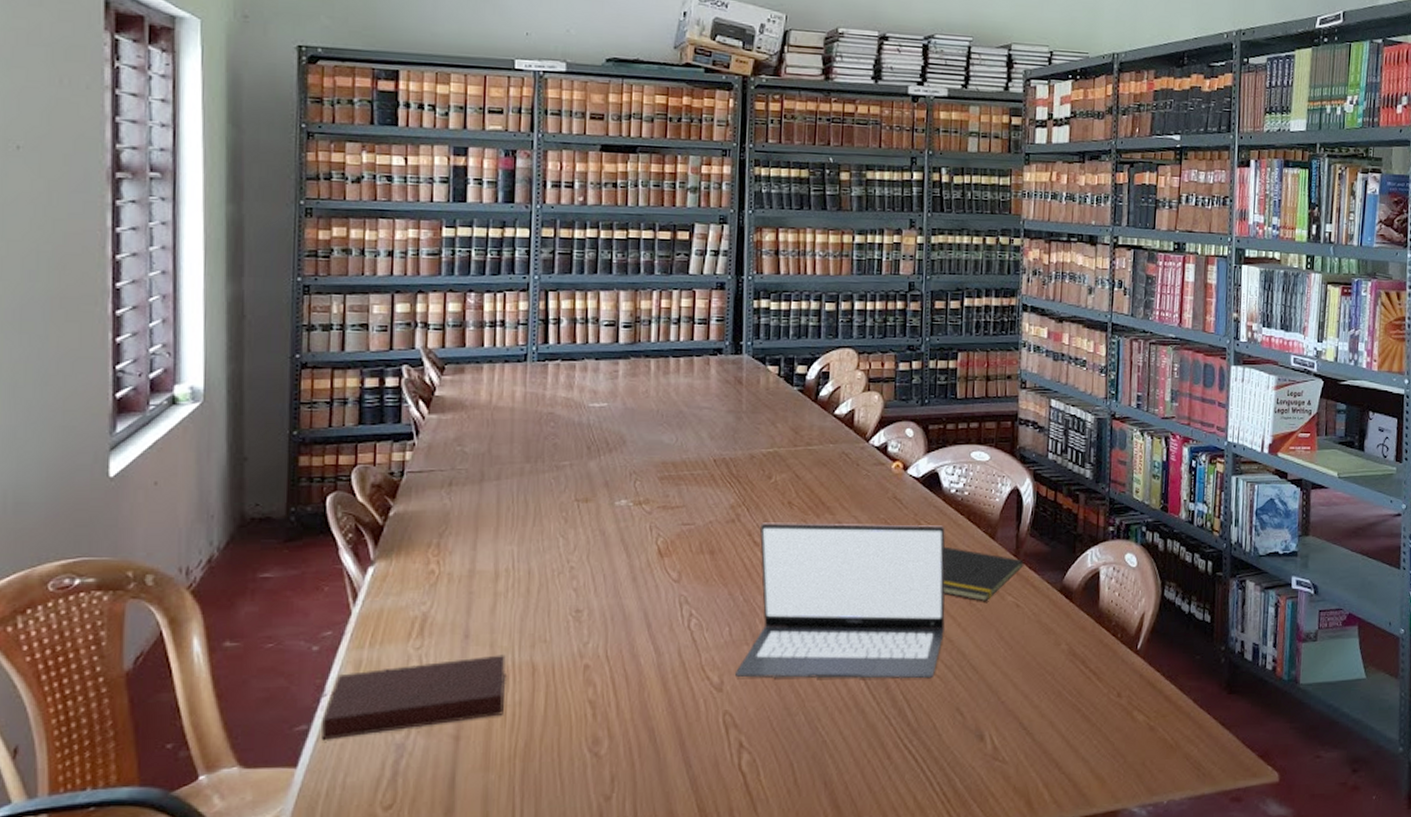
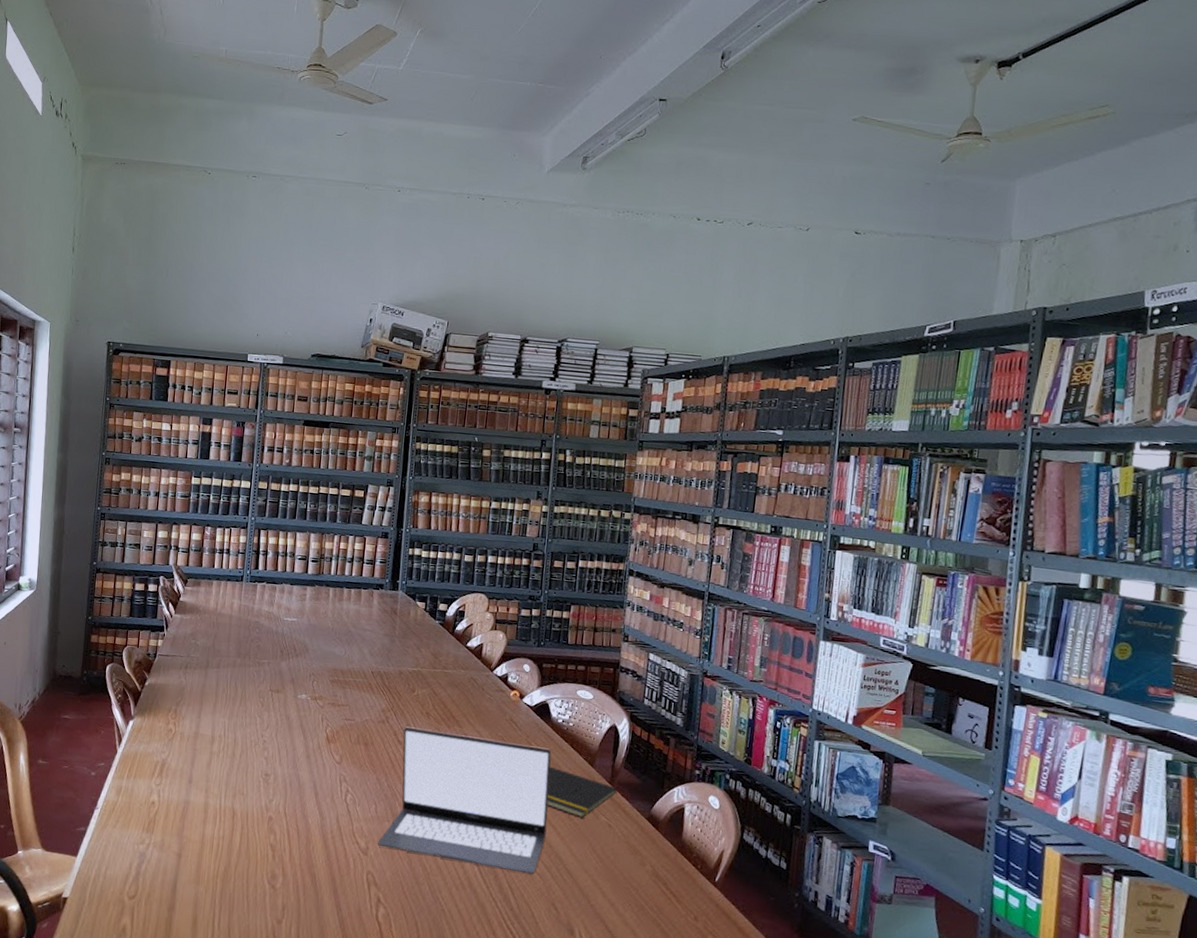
notebook: present [322,655,507,740] -> none [93,794,216,844]

